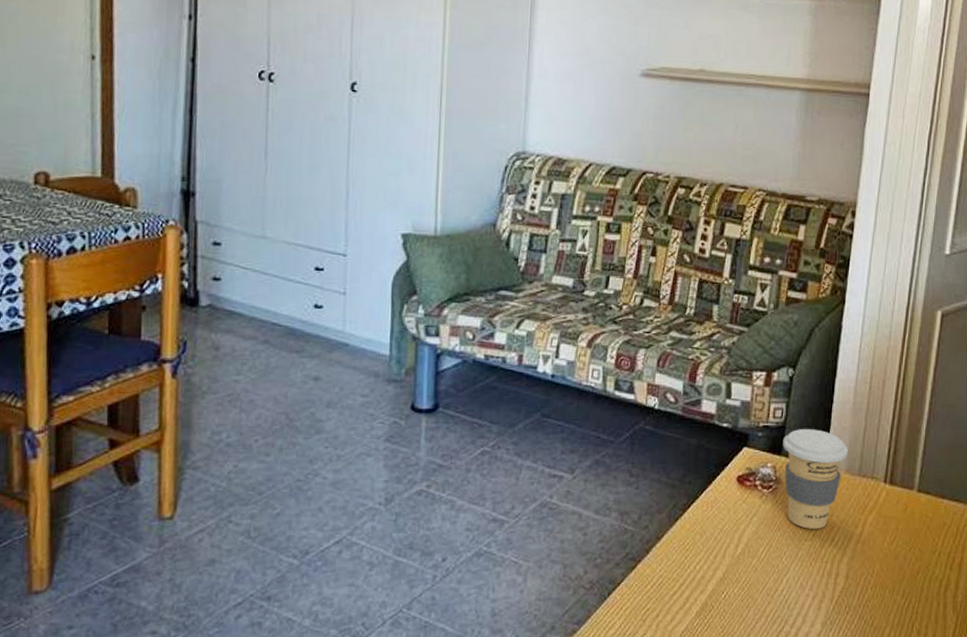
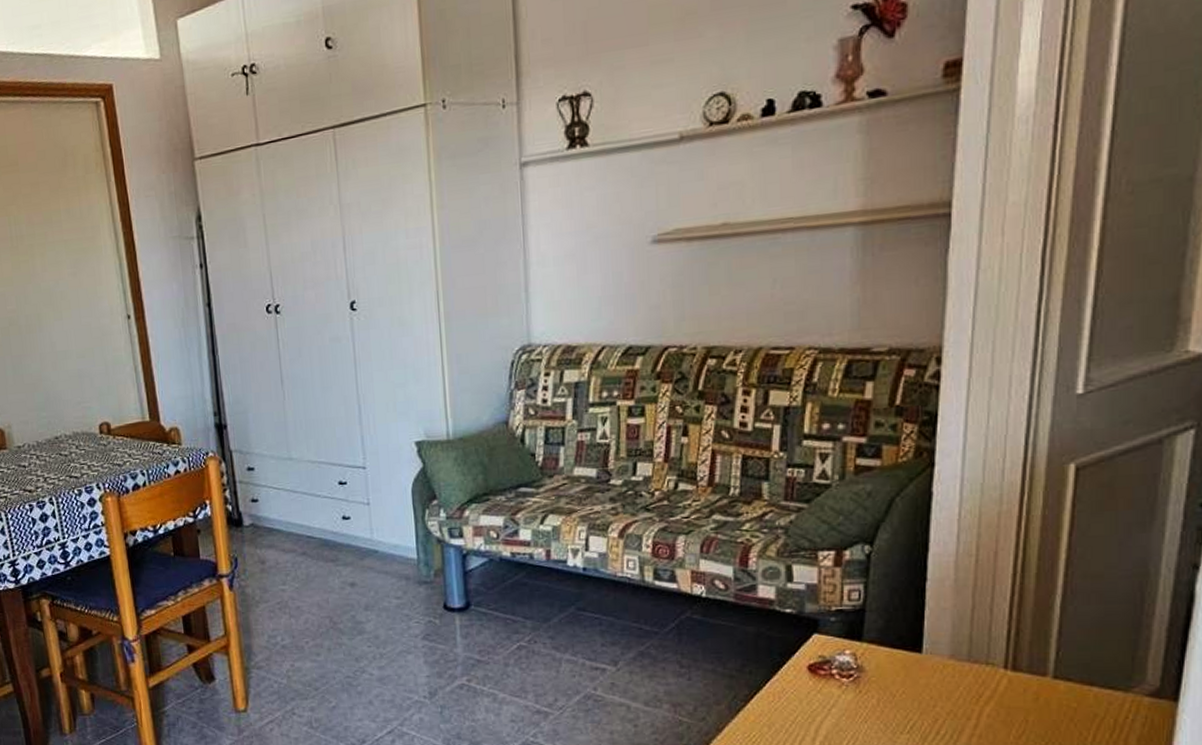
coffee cup: present [783,429,848,529] -> none [863,611,951,721]

